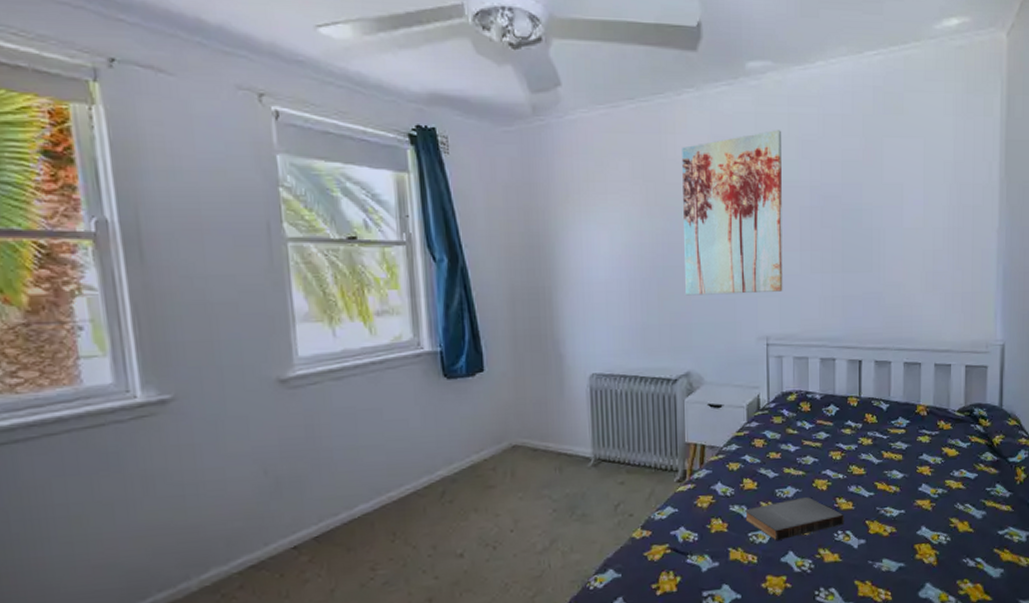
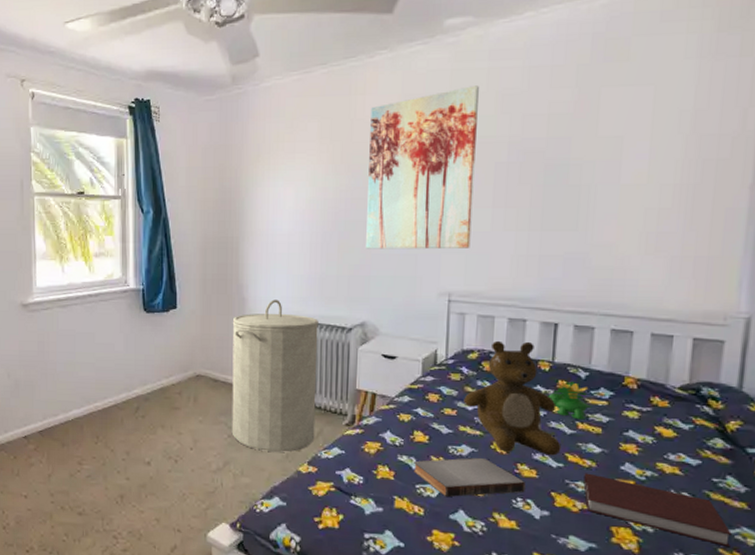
laundry hamper: none [549,354,647,522] -> present [231,299,318,452]
teddy bear: none [786,379,871,488] -> present [463,340,562,456]
toy dinosaur: none [858,413,894,450] -> present [548,381,592,420]
notebook: none [891,498,1002,547] -> present [583,473,732,548]

